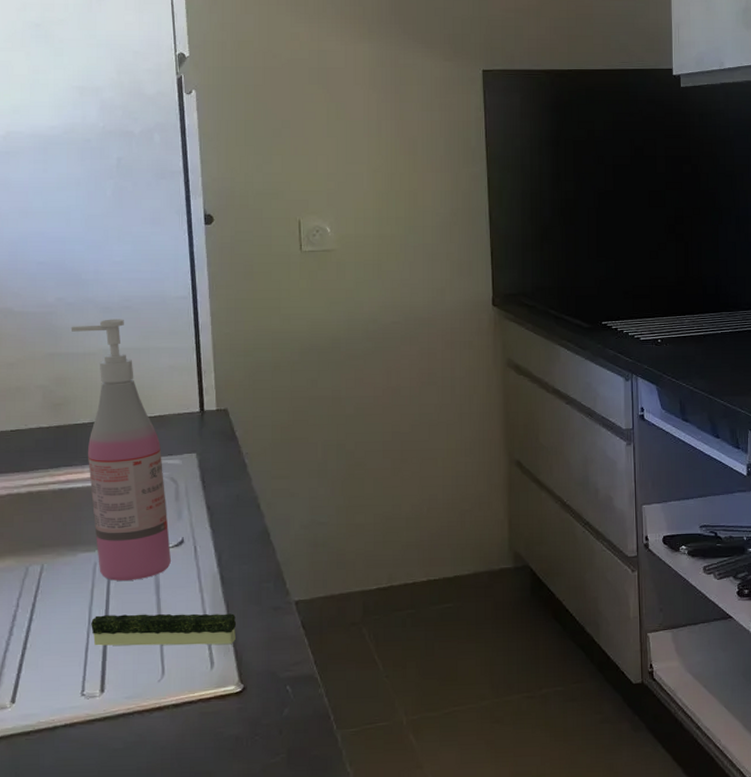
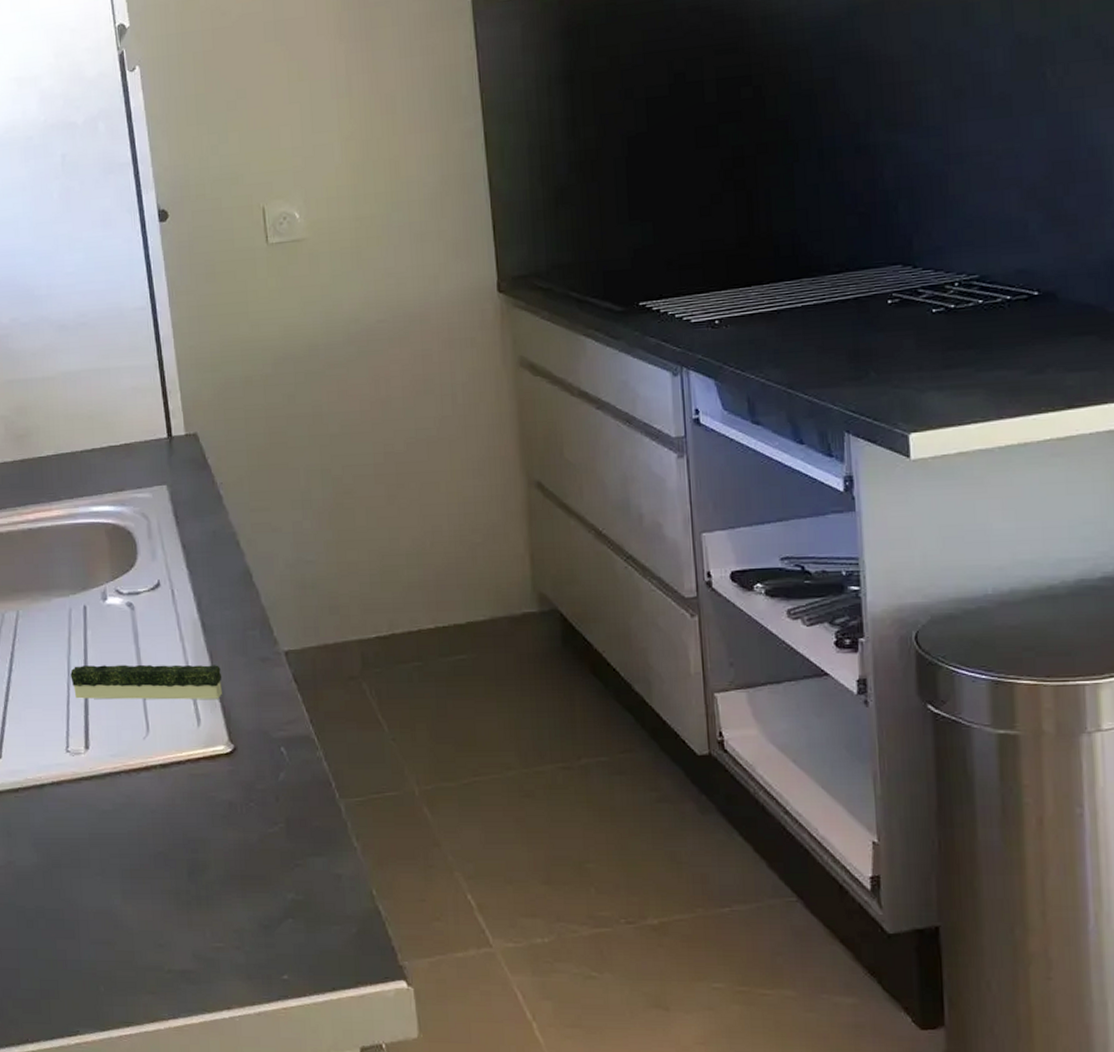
soap dispenser: present [71,319,171,581] -> none [27,337,148,628]

